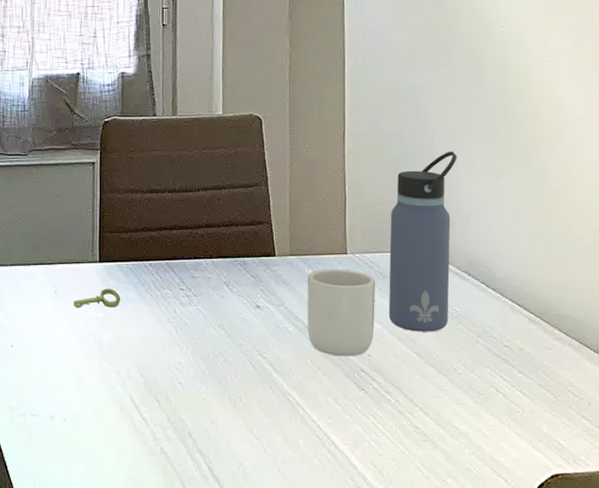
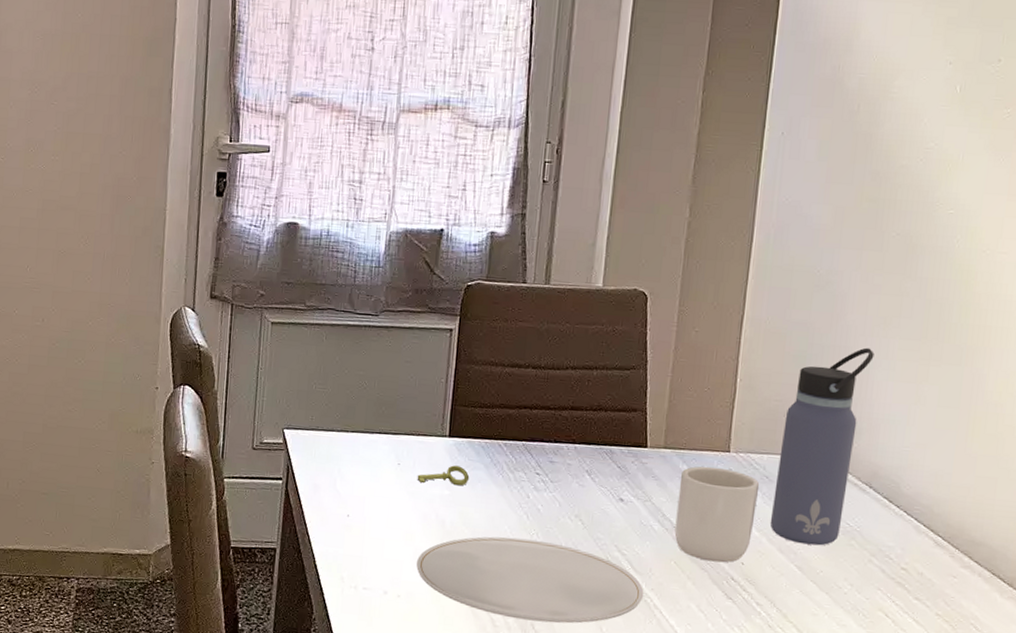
plate: none [79,352,287,430] -> present [416,536,644,624]

